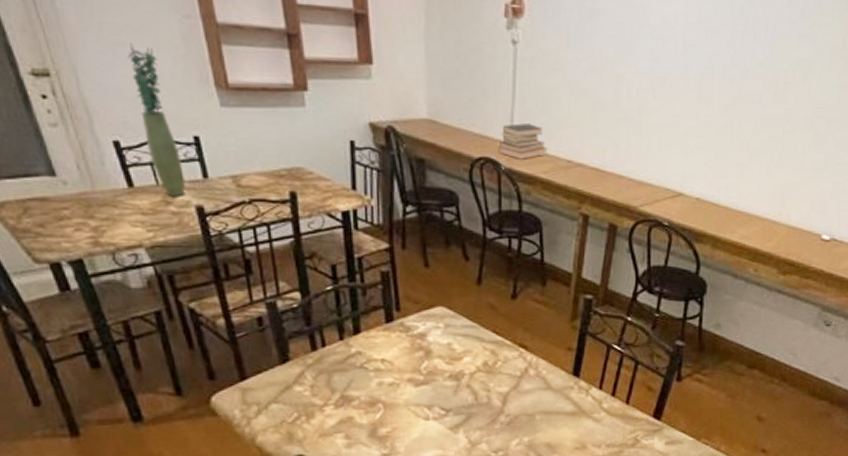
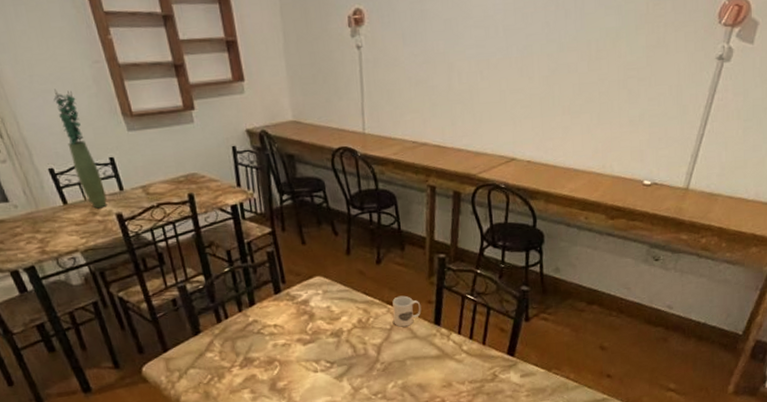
books: present [498,123,548,159] -> none [353,114,395,146]
mug: none [525,339,559,375] -> present [392,295,422,327]

